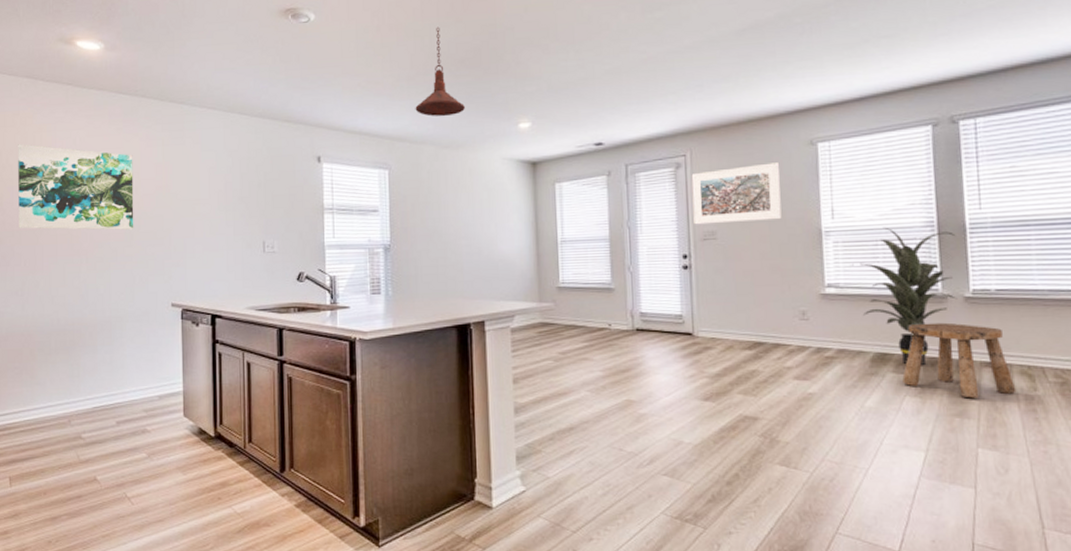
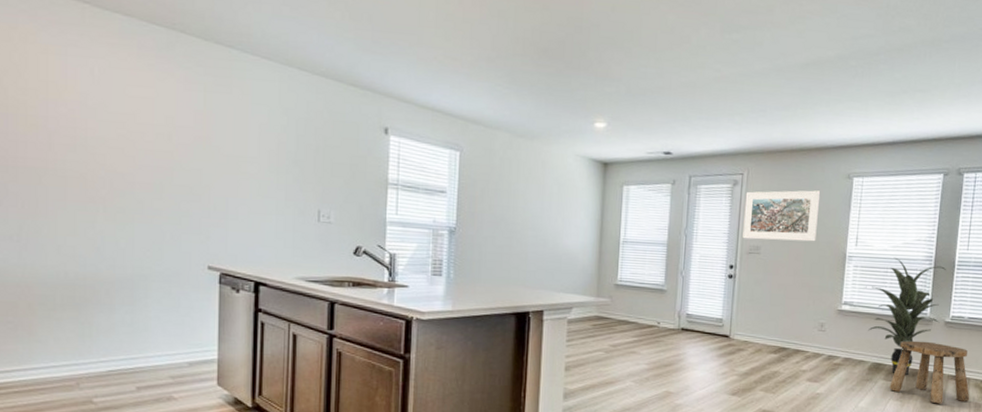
wall art: present [18,144,134,231] -> none [15,64,167,182]
pendant light: present [415,27,465,117] -> none [493,10,543,105]

